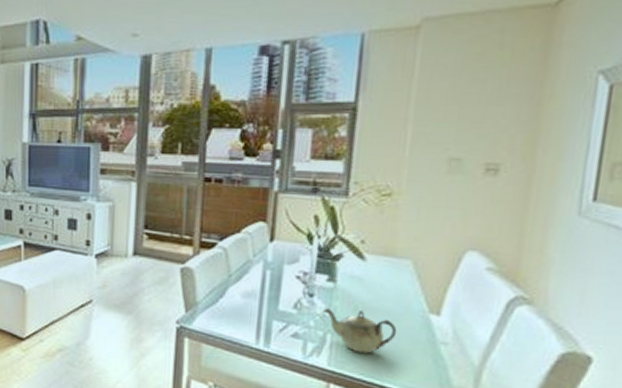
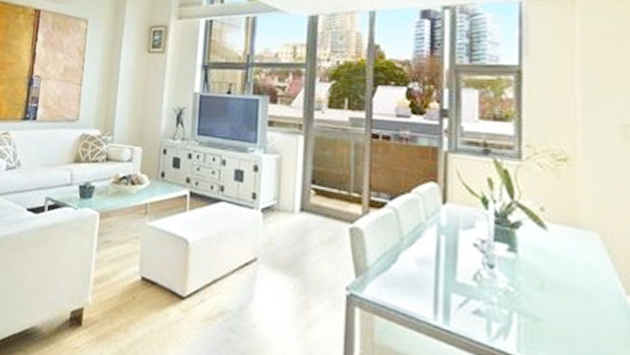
teapot: present [323,308,397,354] -> none [506,282,592,340]

